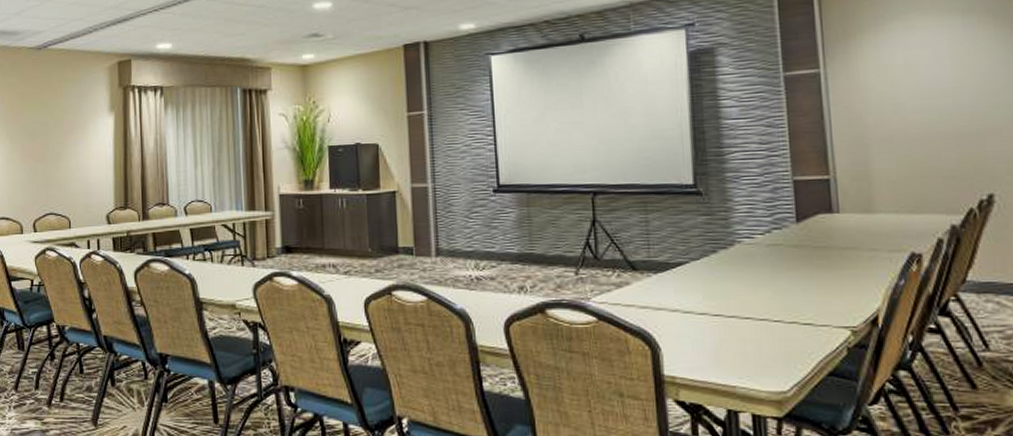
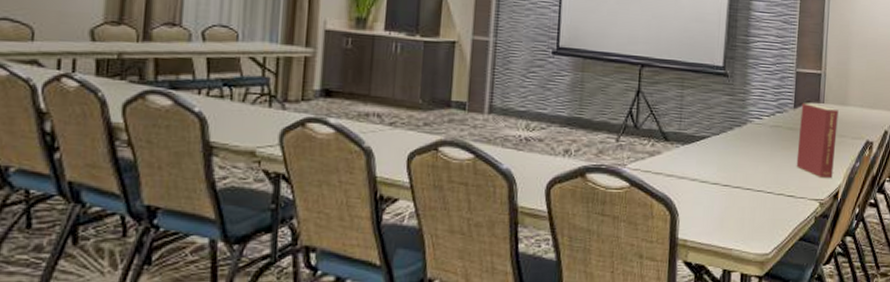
book: none [807,214,866,300] -> present [796,102,839,178]

